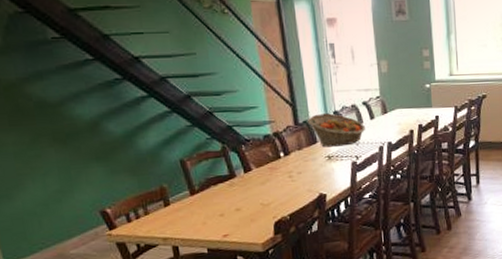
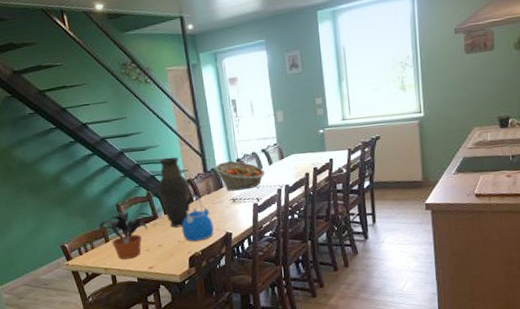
potted plant: none [155,168,231,227] -> present [99,211,155,259]
vase: none [236,105,276,188] -> present [157,156,189,228]
kettle: none [265,152,305,205] -> present [181,196,214,242]

